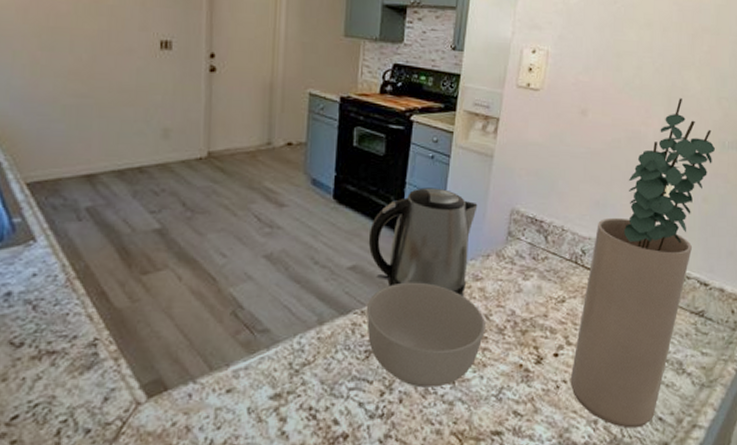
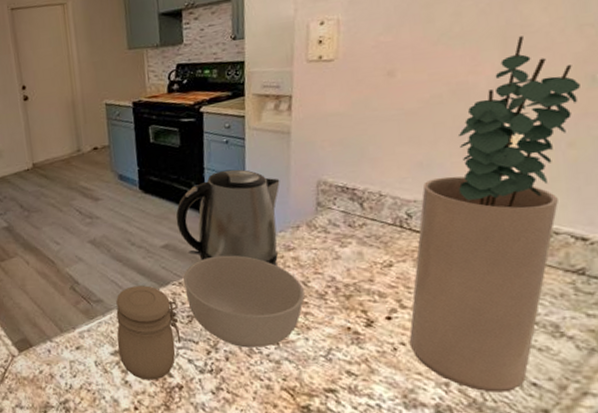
jar: none [279,313,356,430] -> present [116,285,181,380]

